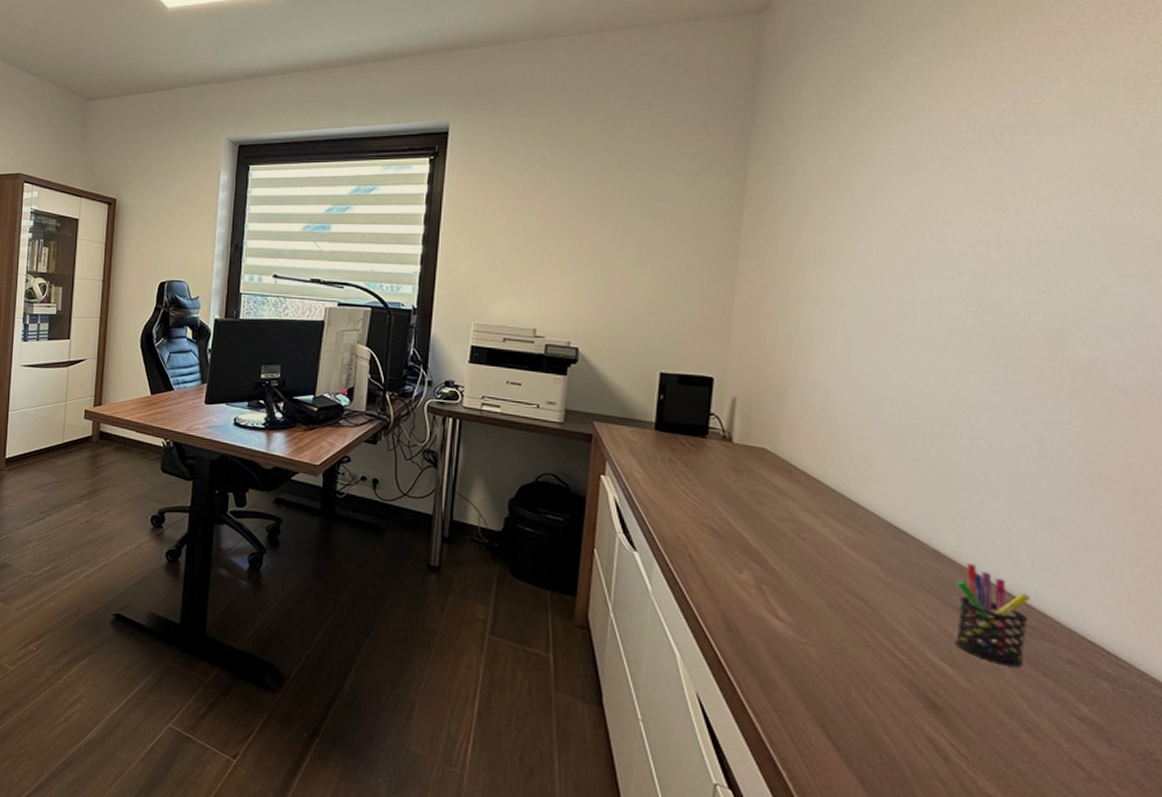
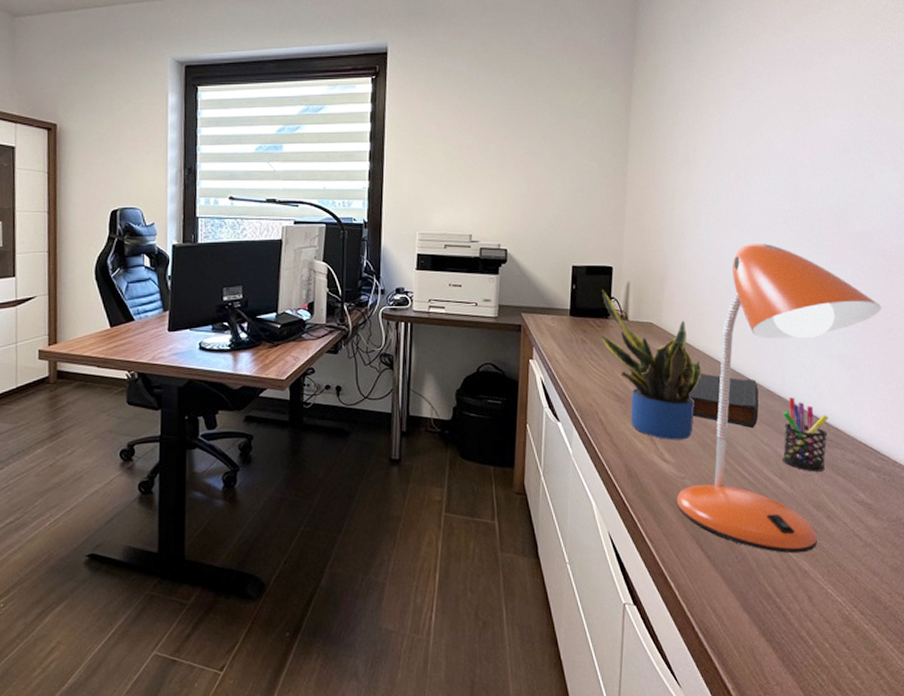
potted plant: none [695,404,834,597] -> present [601,290,701,440]
desk lamp: none [792,363,1121,771] -> present [676,242,881,554]
book: none [815,517,919,596] -> present [689,373,759,429]

